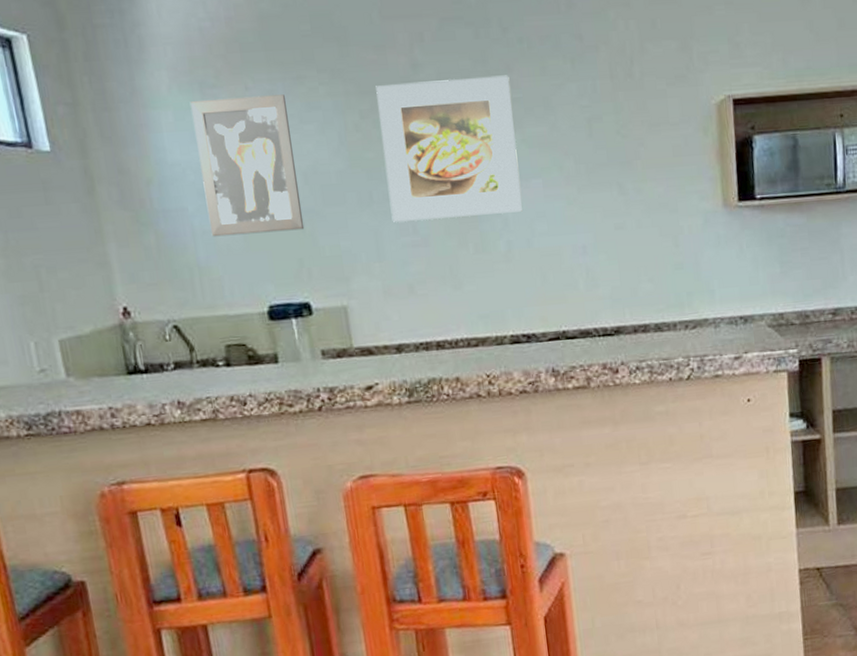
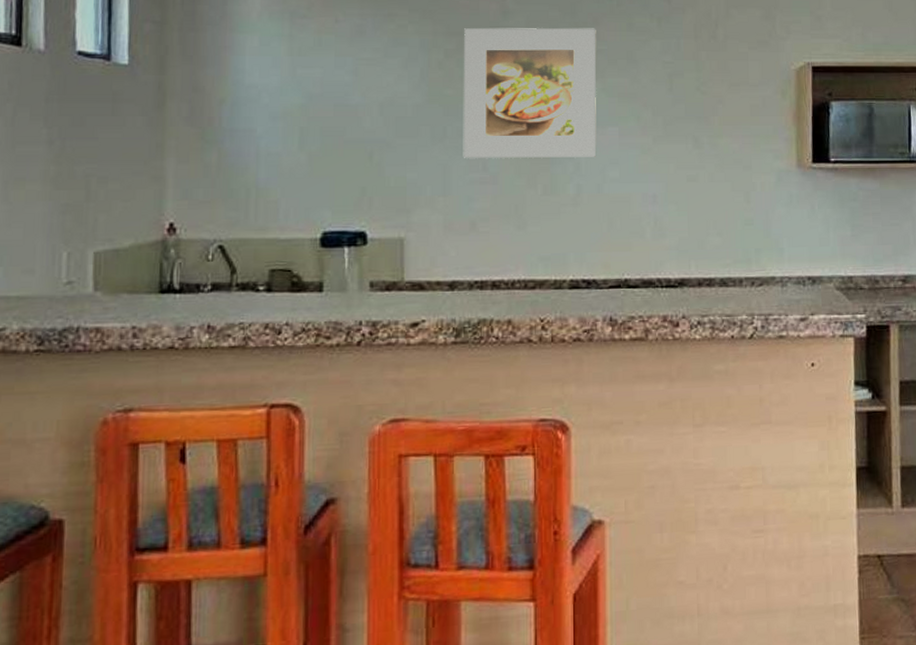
wall art: present [190,94,305,237] -> none [276,28,373,160]

